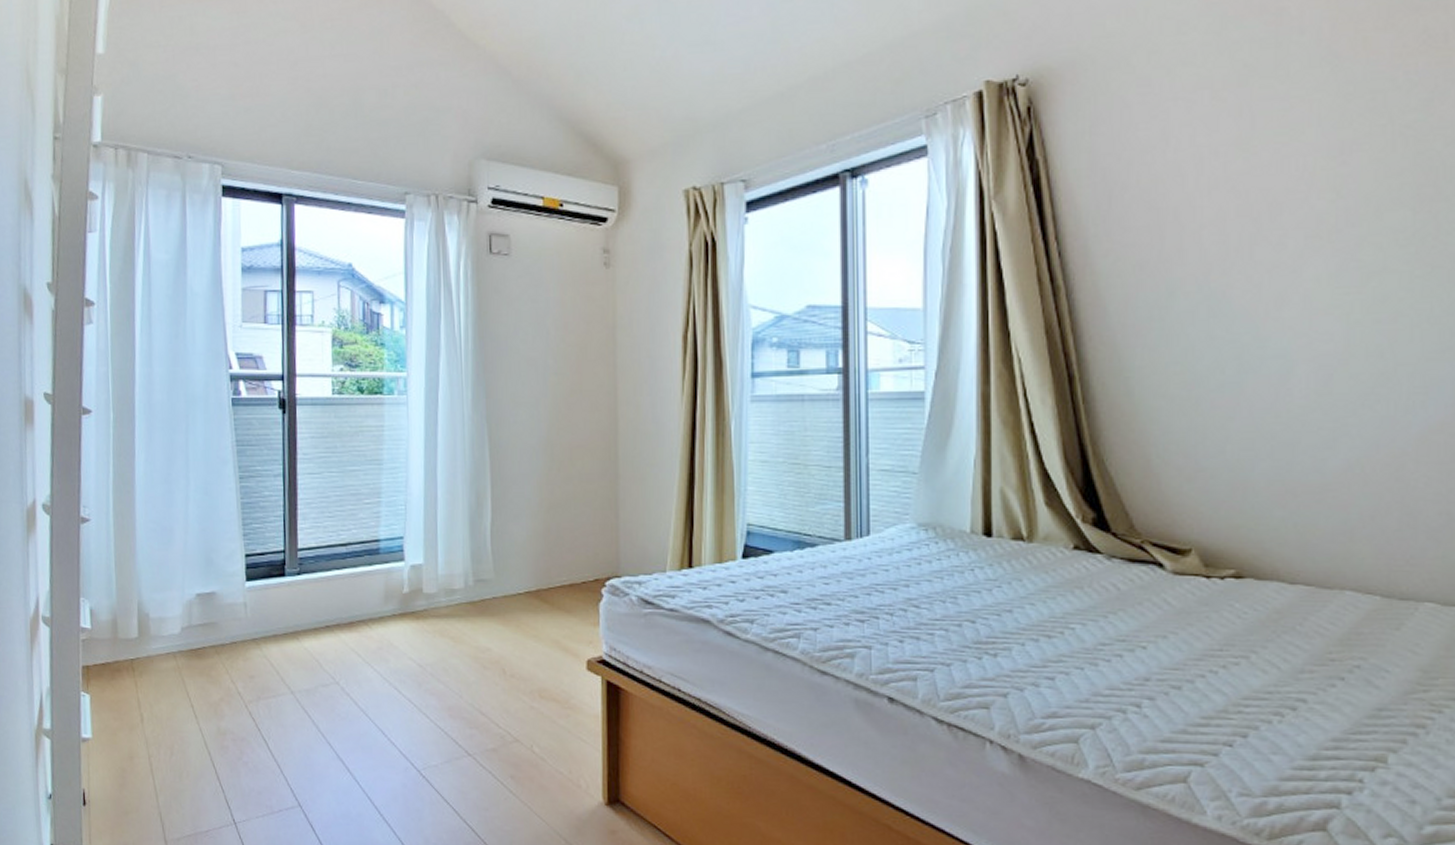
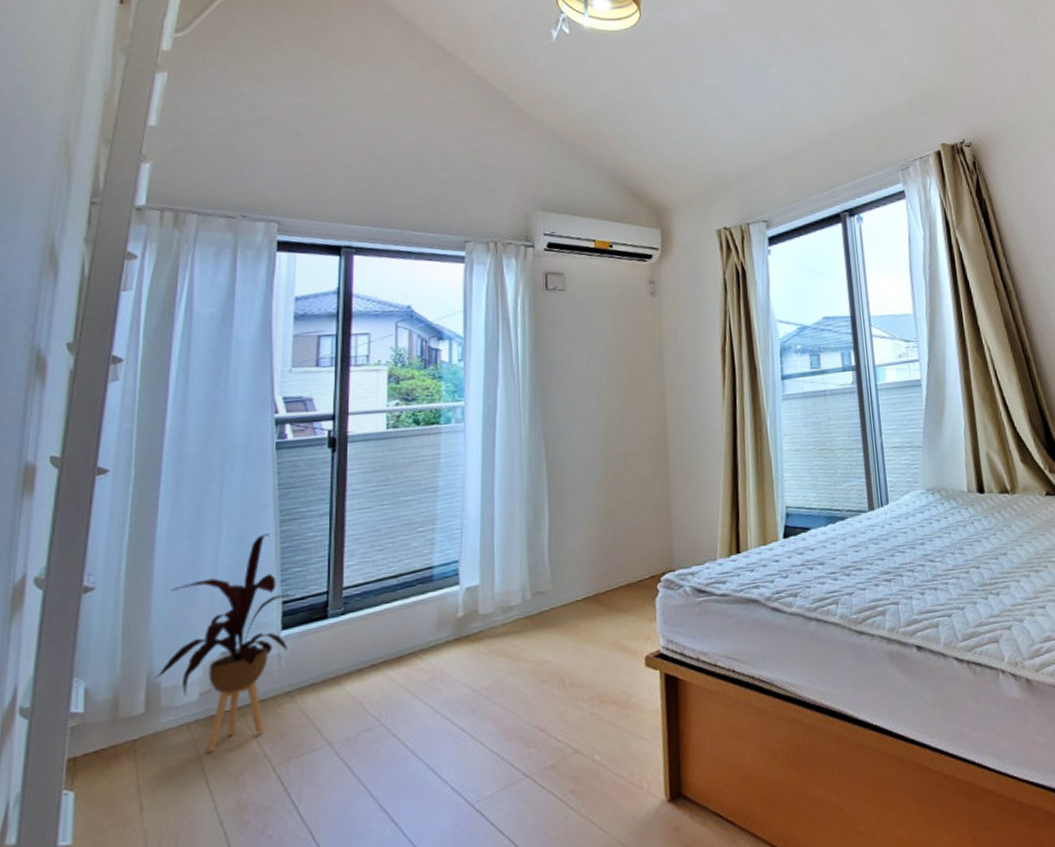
house plant: none [144,488,252,682] -> present [155,534,289,754]

